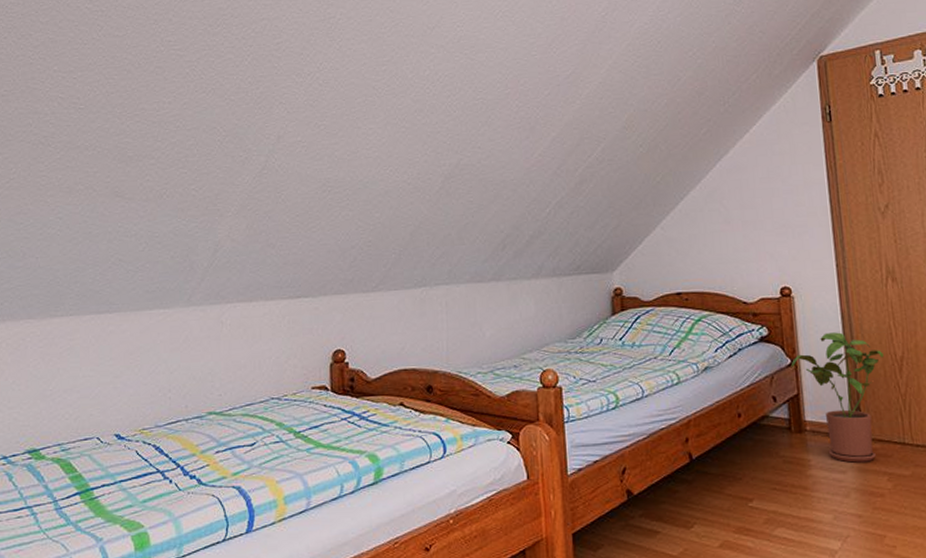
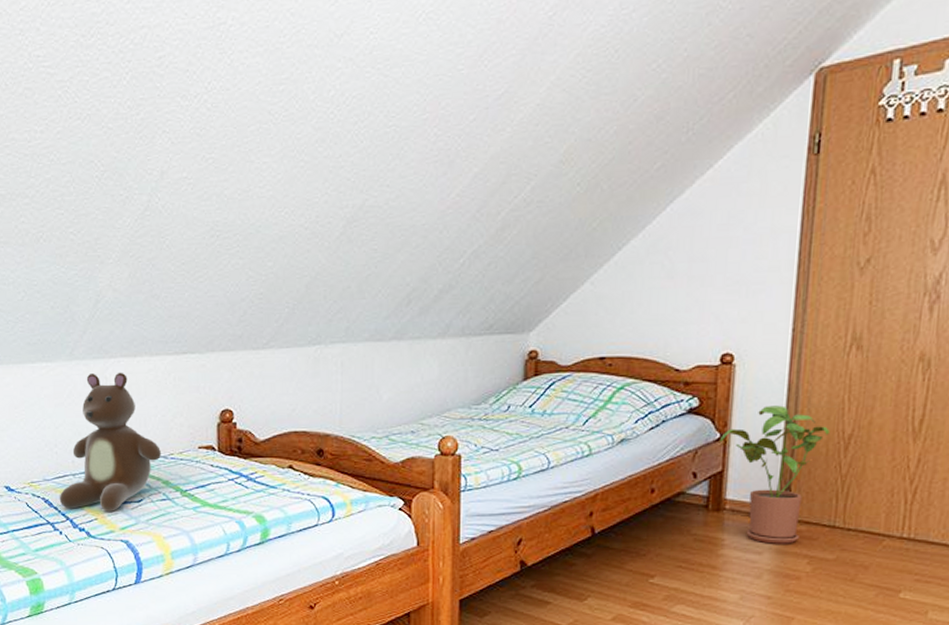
teddy bear: none [170,316,276,457] -> present [59,372,162,512]

